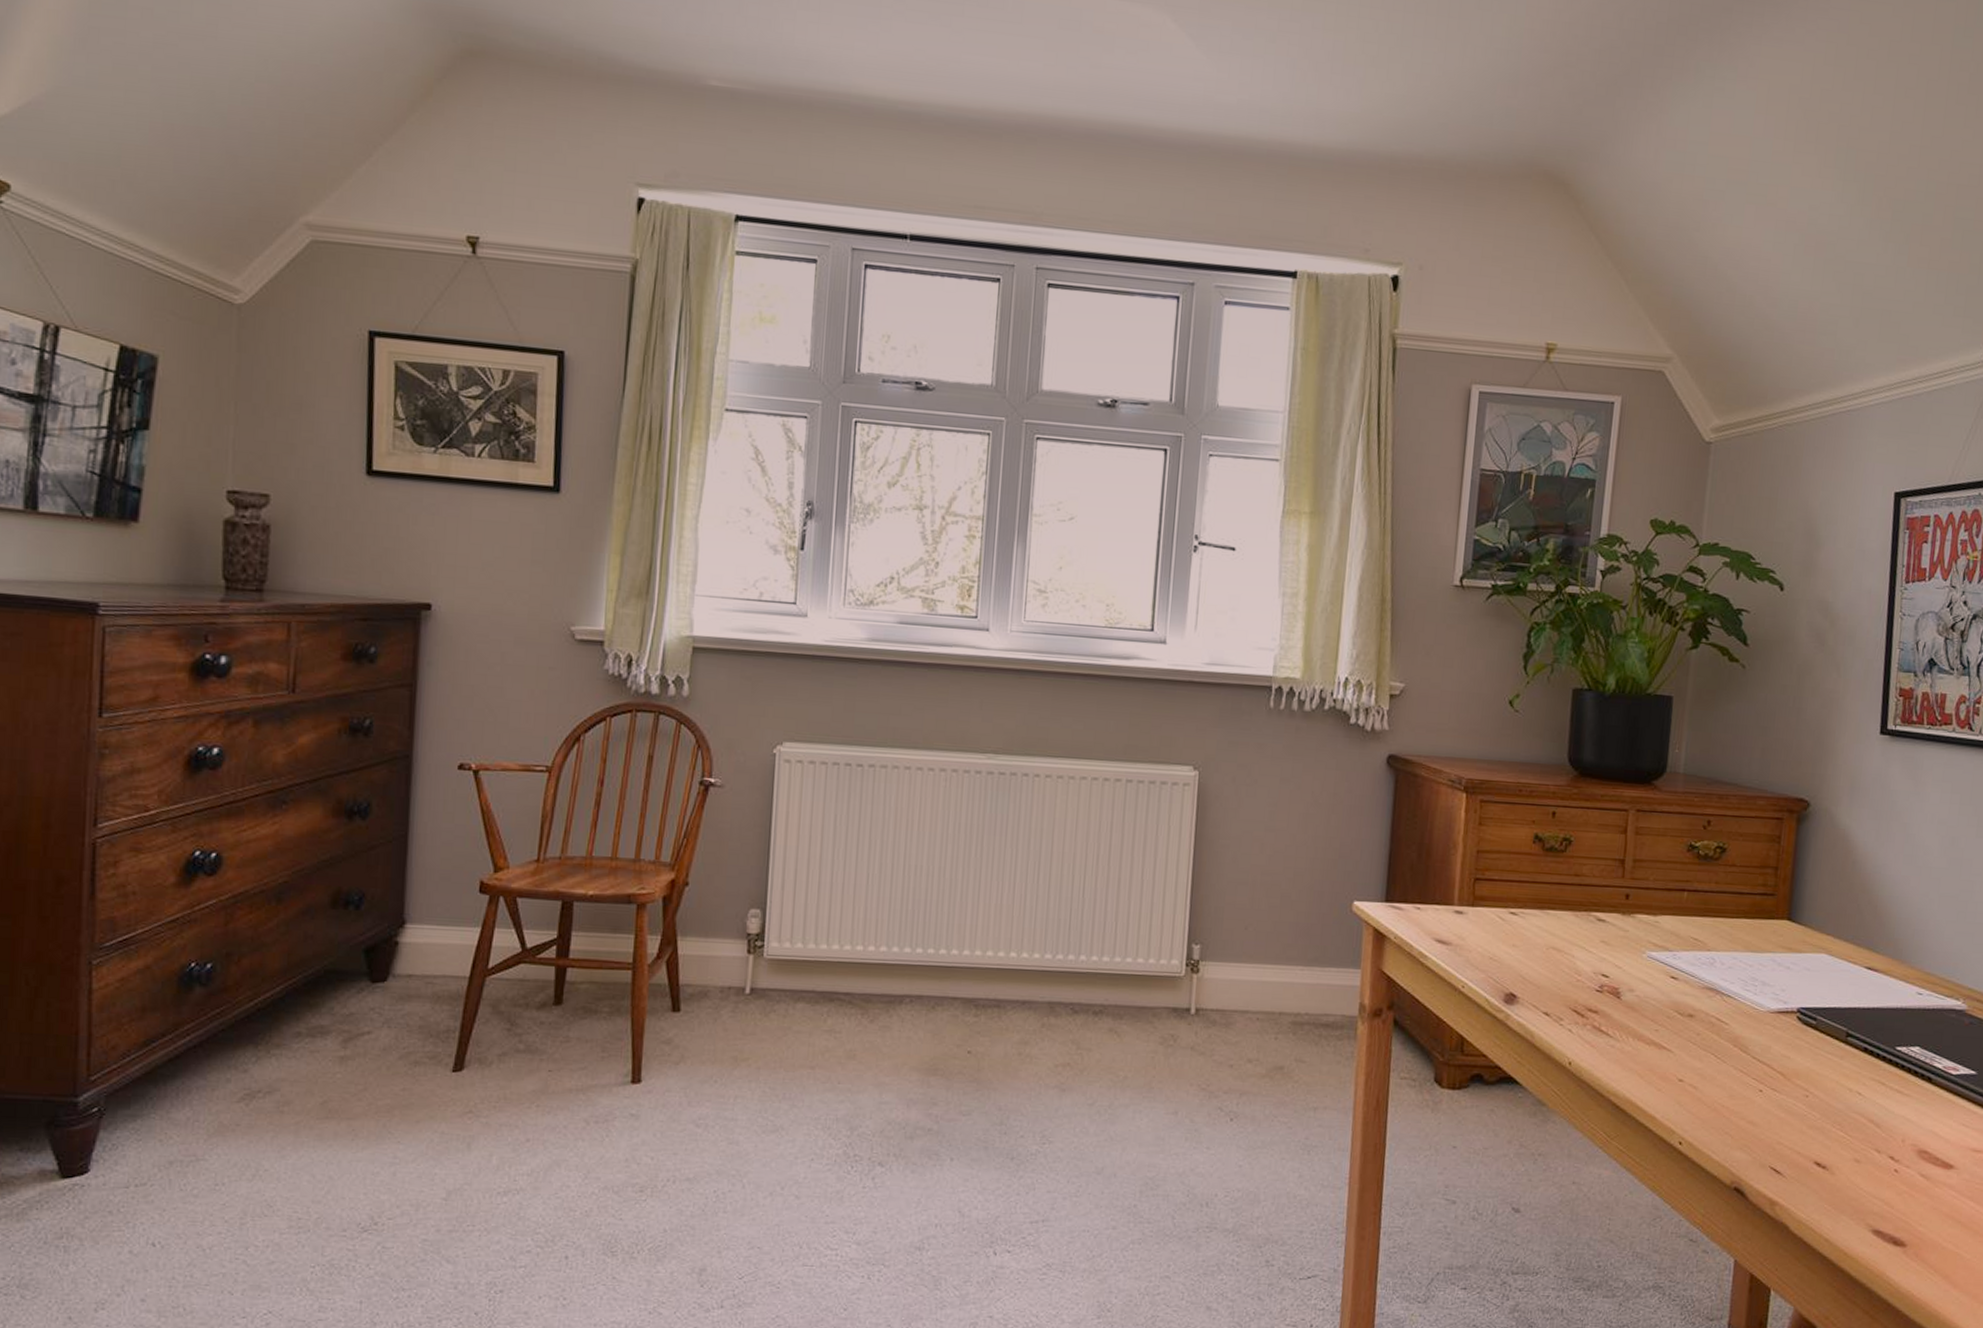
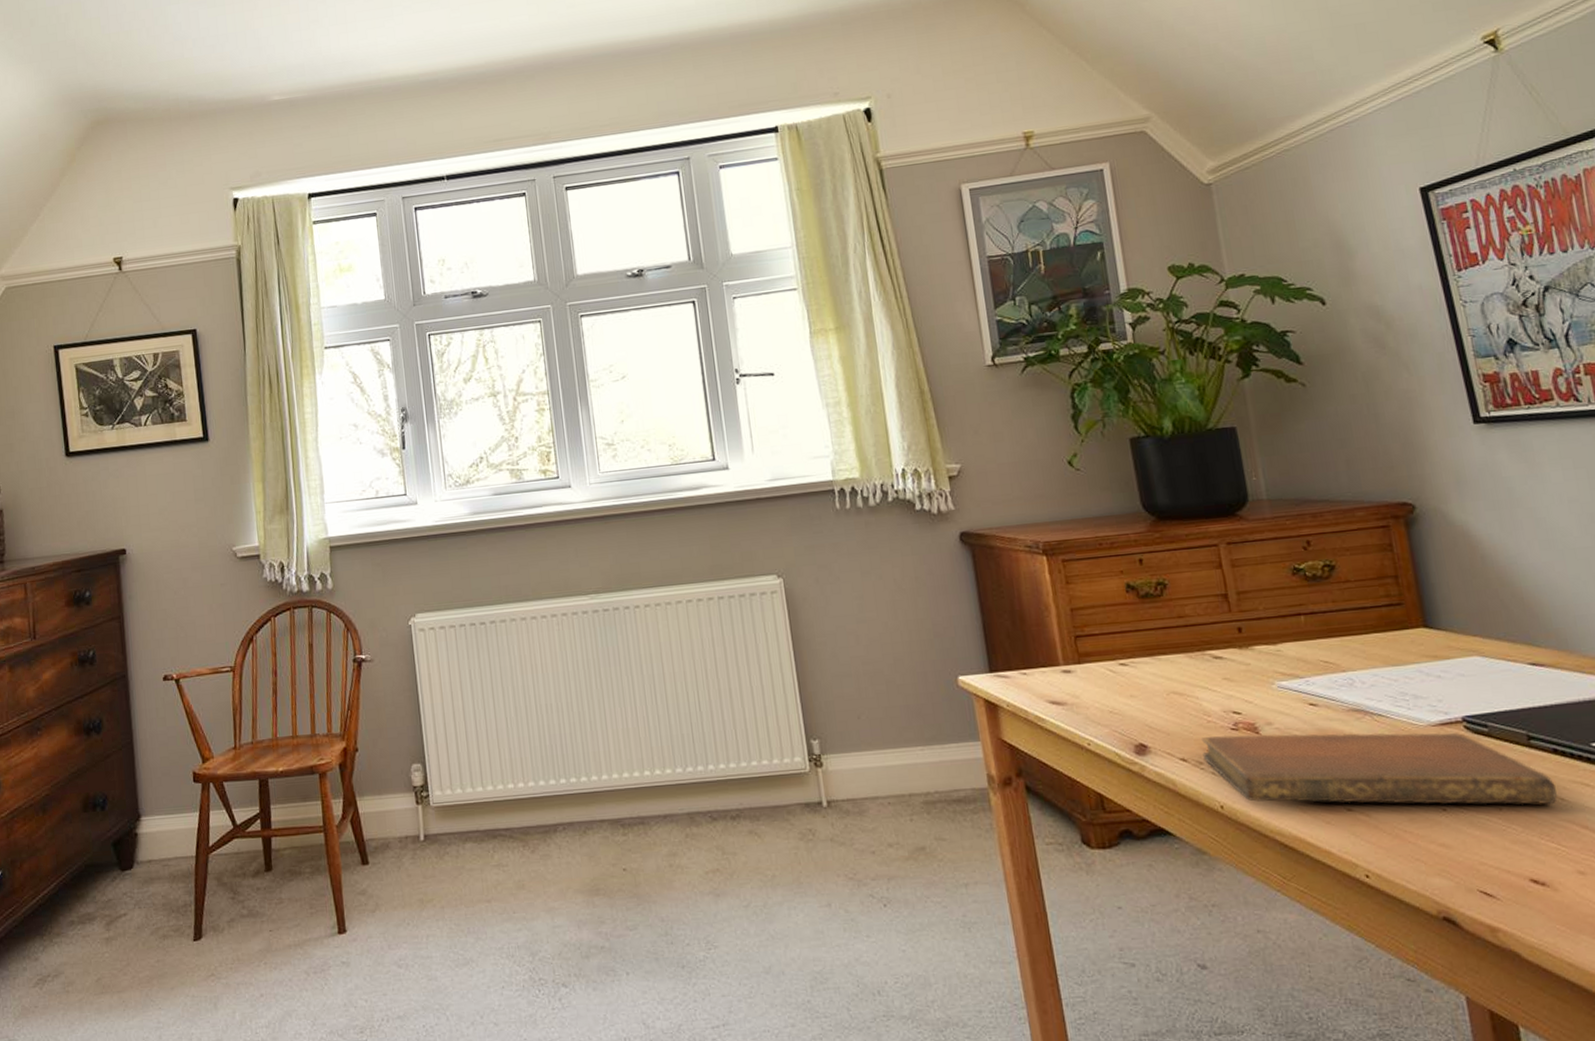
notebook: none [1565,995,1857,1098] -> present [1202,732,1558,805]

